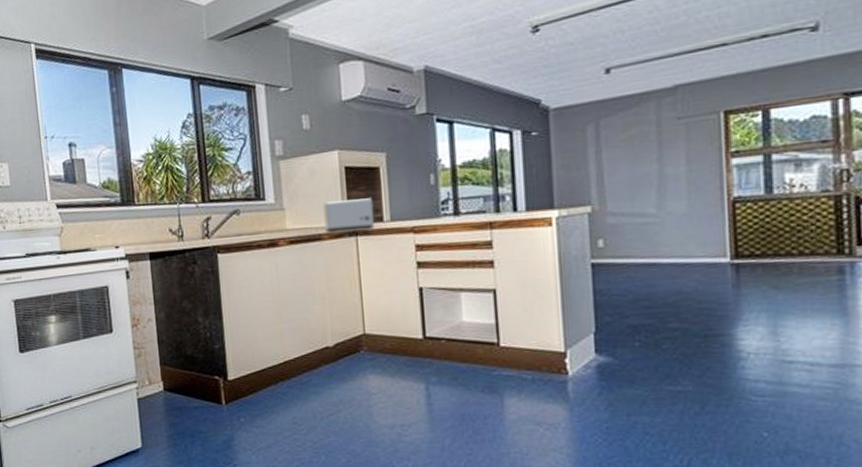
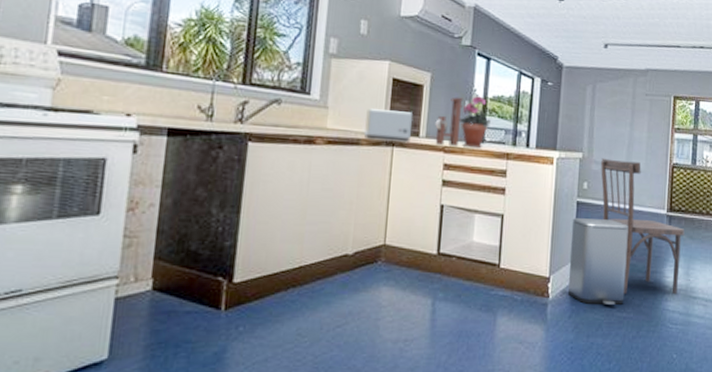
paper towel holder: none [399,171,429,227] -> present [435,97,464,147]
potted plant: none [425,166,464,224] -> present [459,96,491,149]
pedal bin: none [587,279,677,379] -> present [567,218,629,304]
dining chair: none [618,204,764,364] -> present [600,158,685,295]

